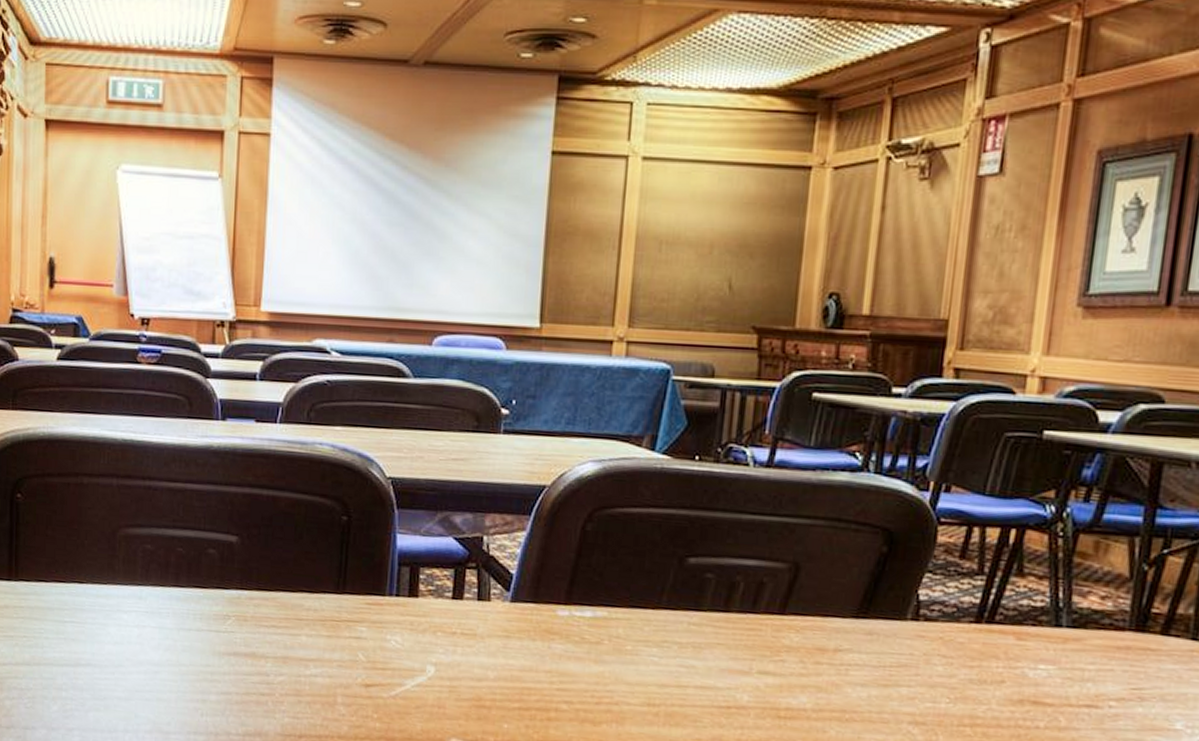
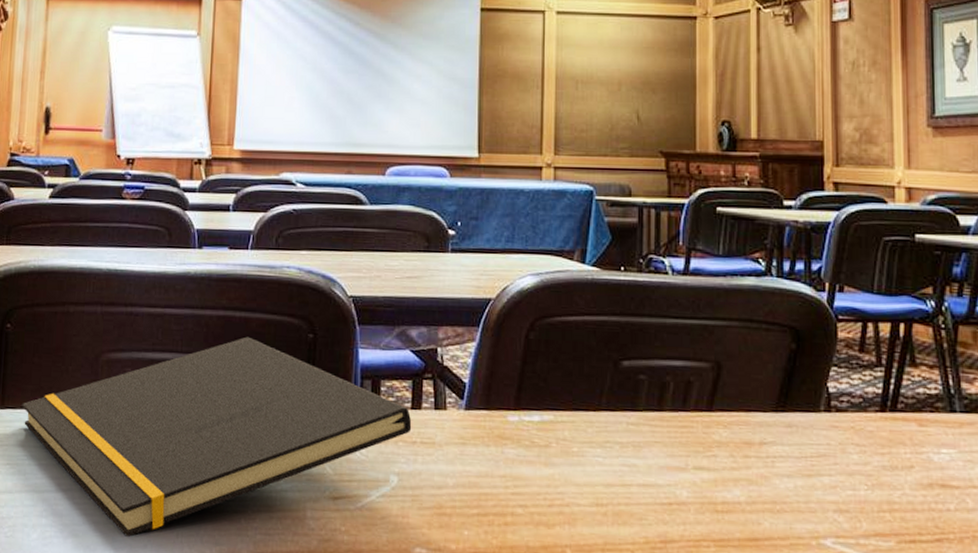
notepad: none [36,516,452,714] -> present [21,336,412,537]

